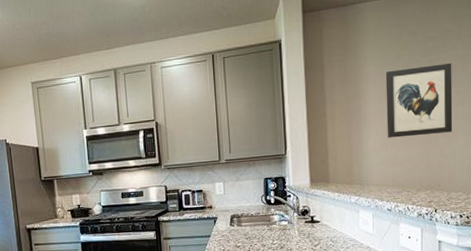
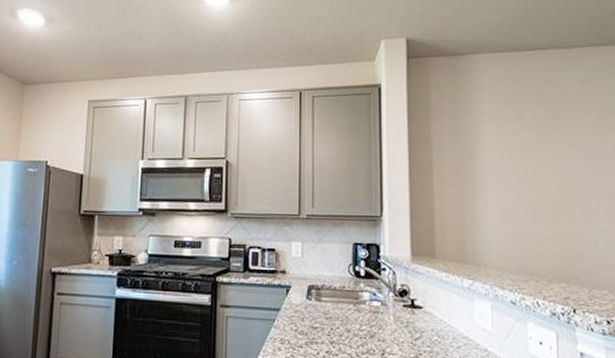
wall art: present [385,63,453,138] -> none [505,130,591,213]

